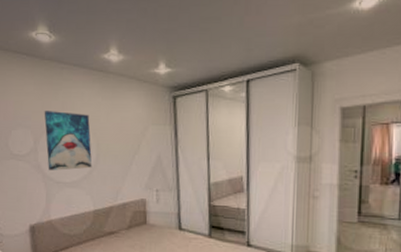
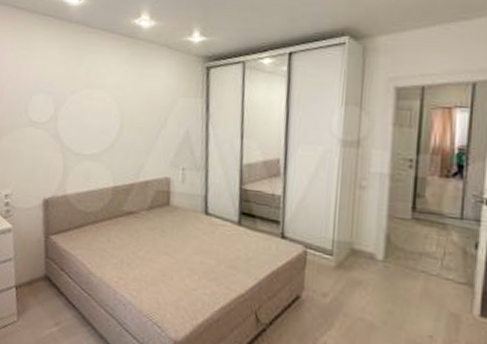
wall art: present [44,111,93,171] -> none [67,77,115,142]

